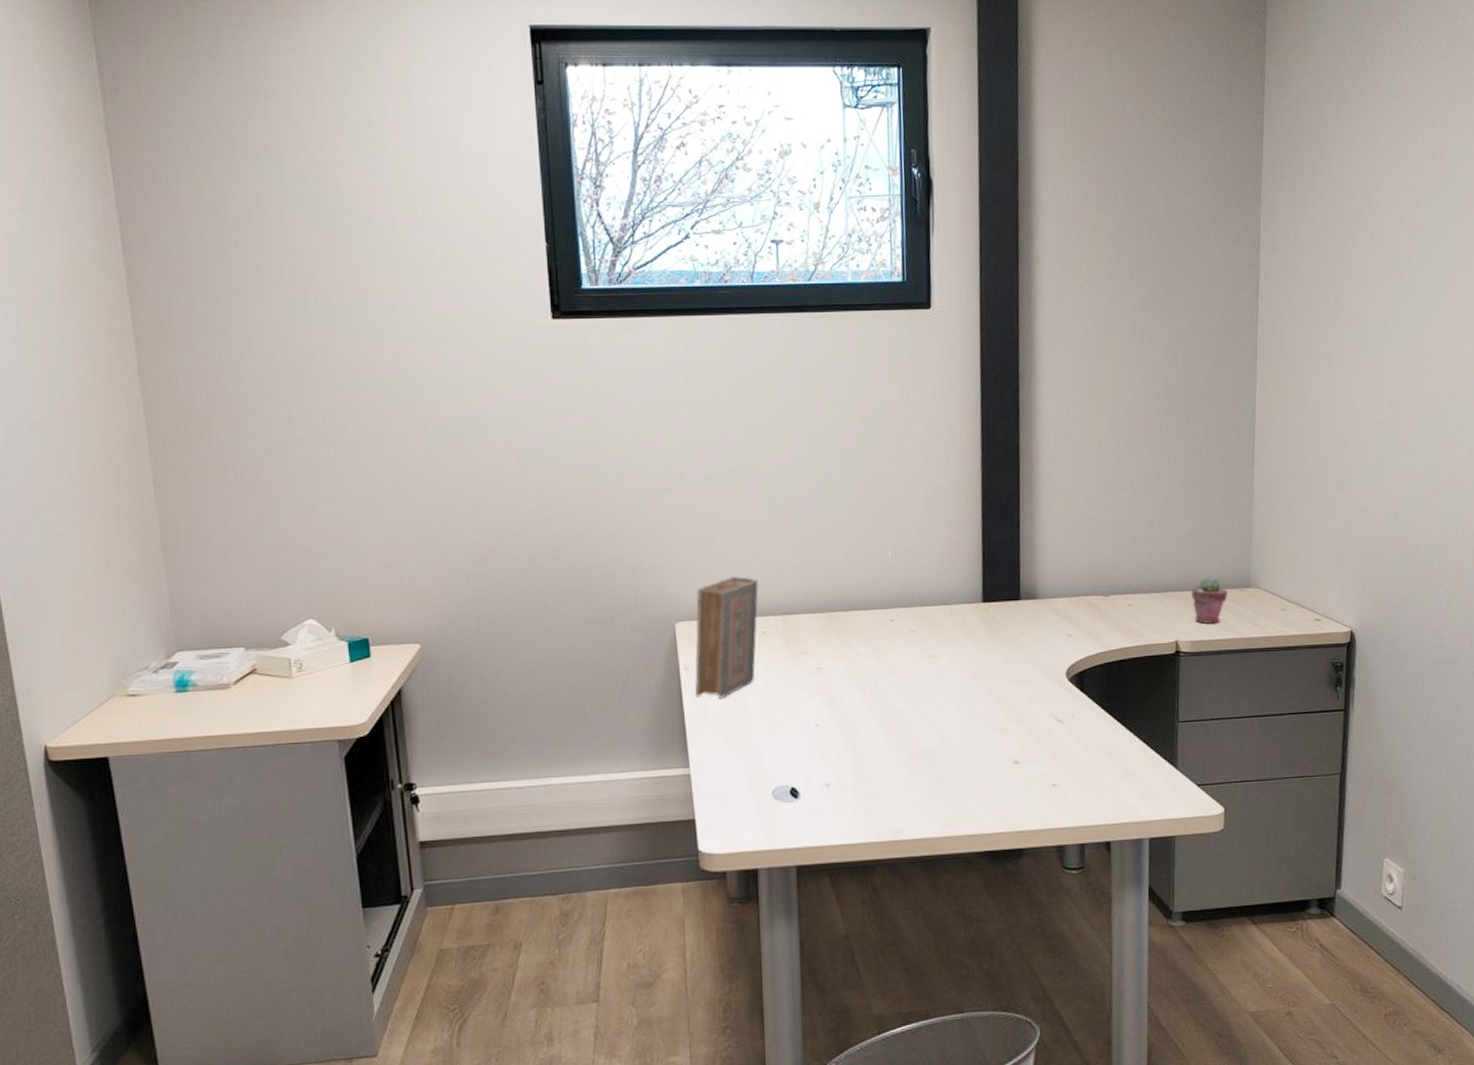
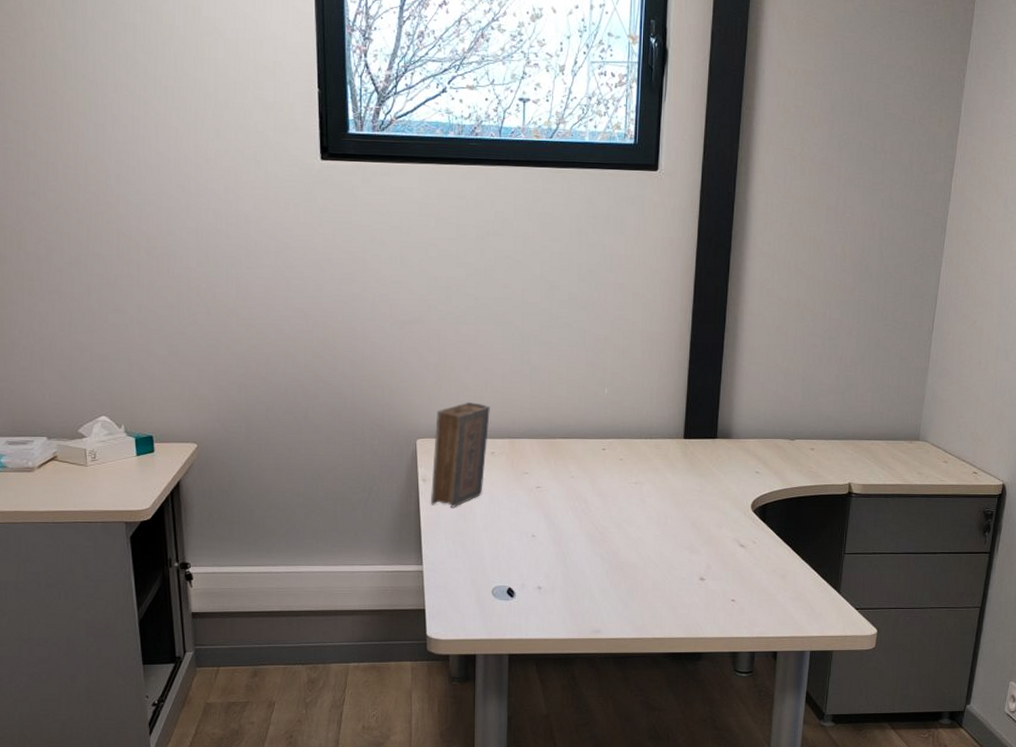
potted succulent: present [1190,576,1228,625] -> none [866,428,898,471]

